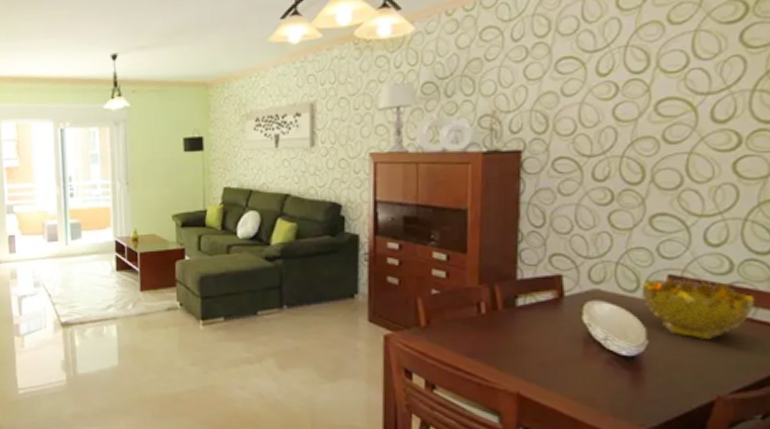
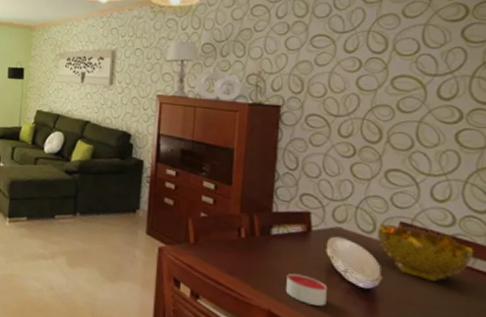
candle: none [535,347,584,382] -> present [285,273,327,306]

